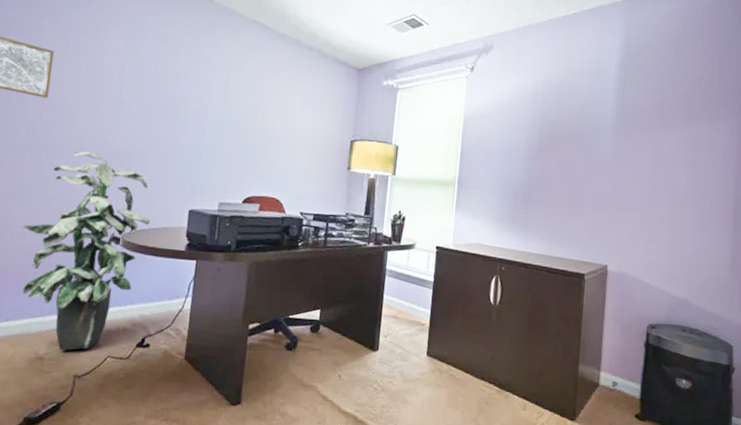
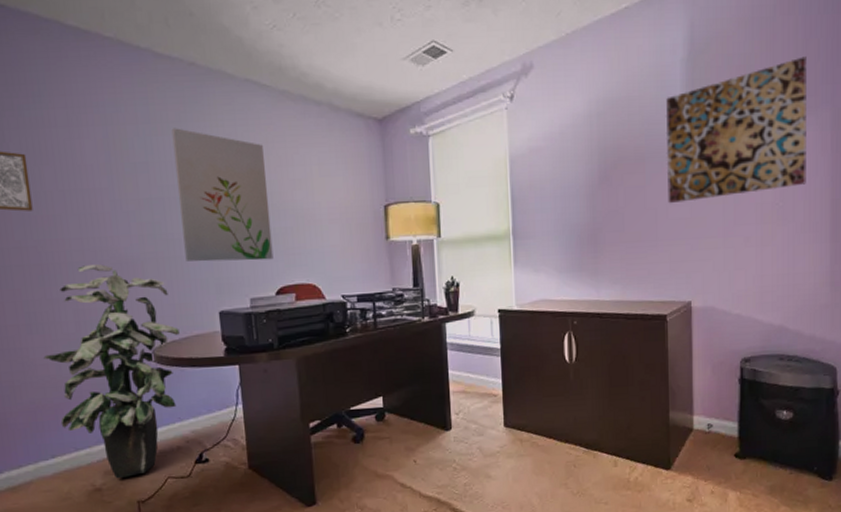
wall art: none [170,49,257,172] -> present [171,128,274,262]
wall art: none [595,74,720,179] -> present [665,56,807,204]

